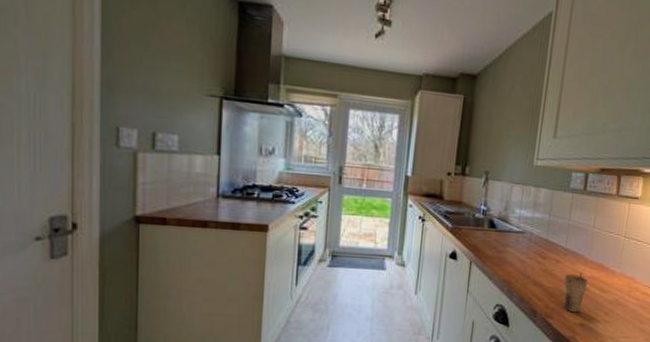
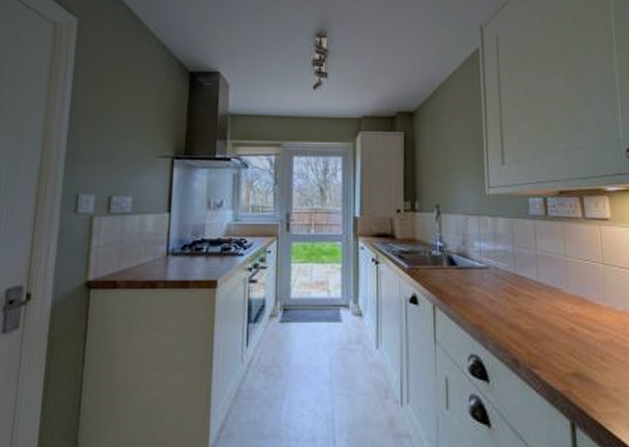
cup: present [563,273,589,313] -> none [543,310,573,360]

